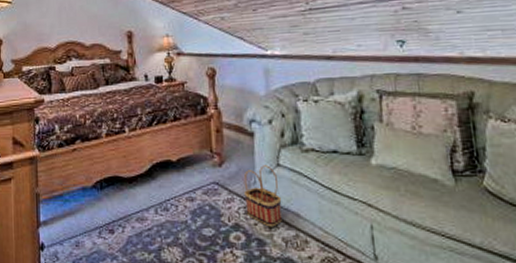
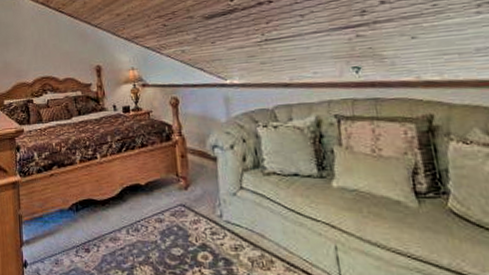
basket: present [243,165,282,227] -> none [208,188,247,247]

